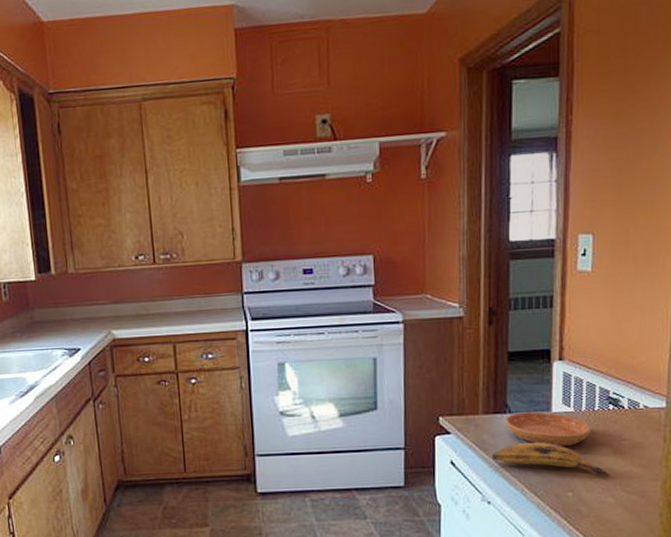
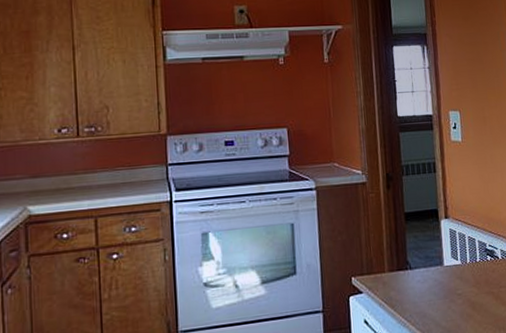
banana: present [491,442,611,476] -> none [398,295,495,322]
saucer: present [505,411,591,446] -> none [407,266,477,298]

